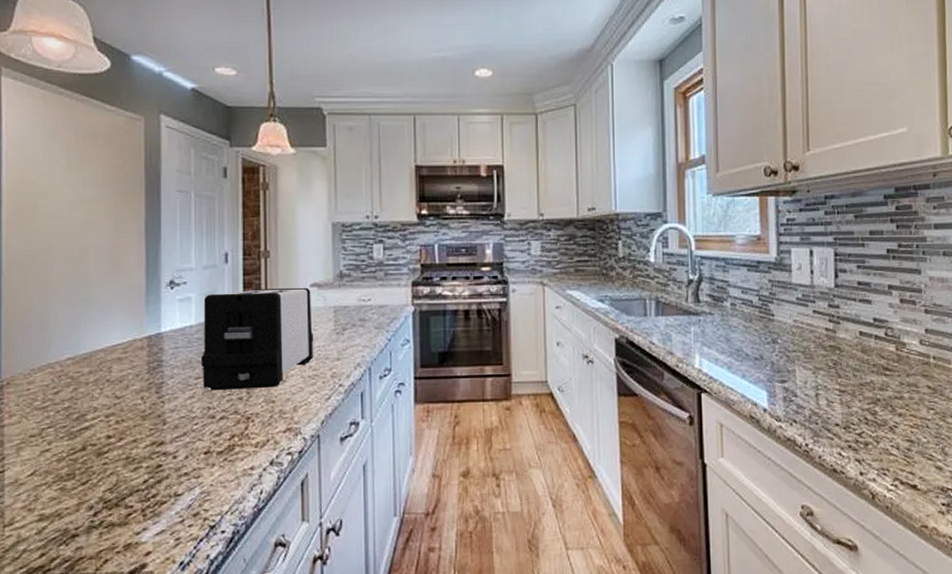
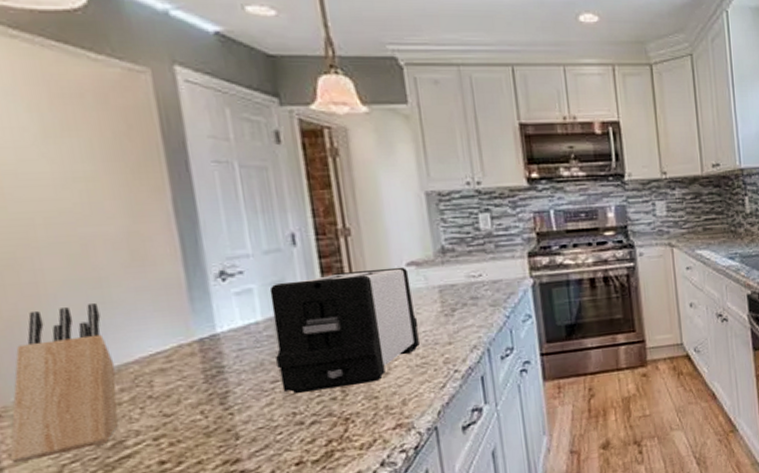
knife block: none [10,299,88,423] -> present [9,302,118,464]

